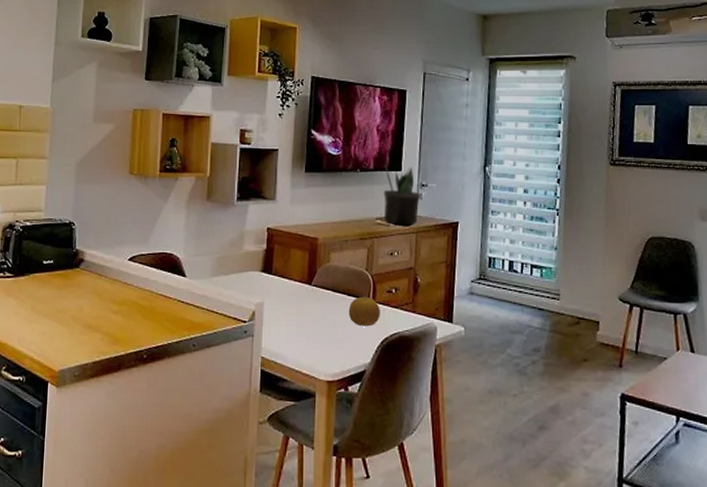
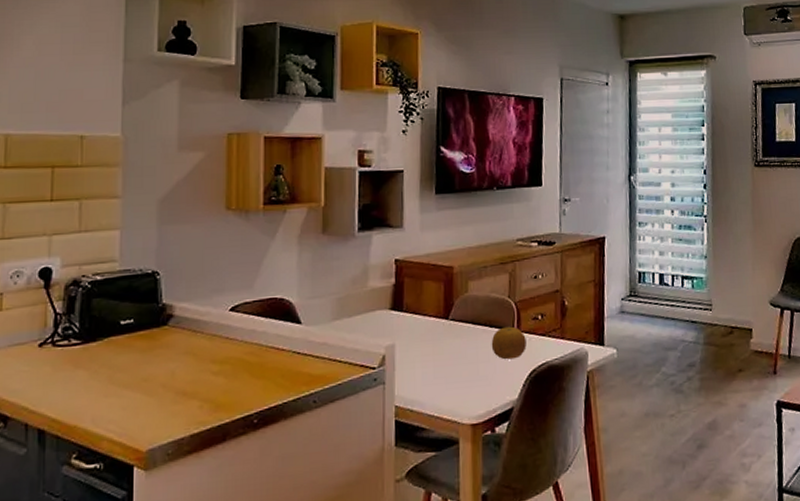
planter: present [383,165,421,226] -> none [523,181,564,246]

